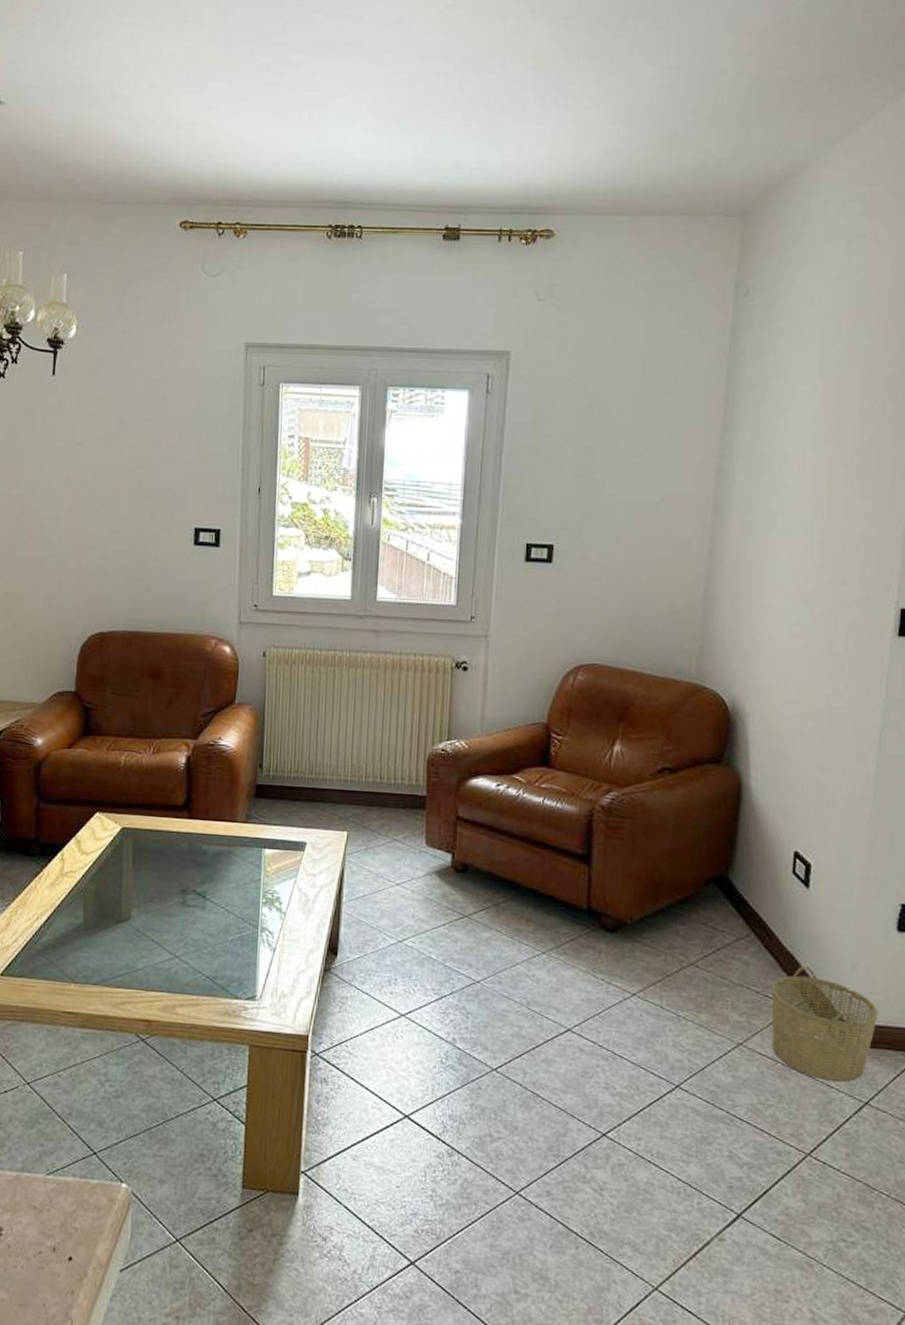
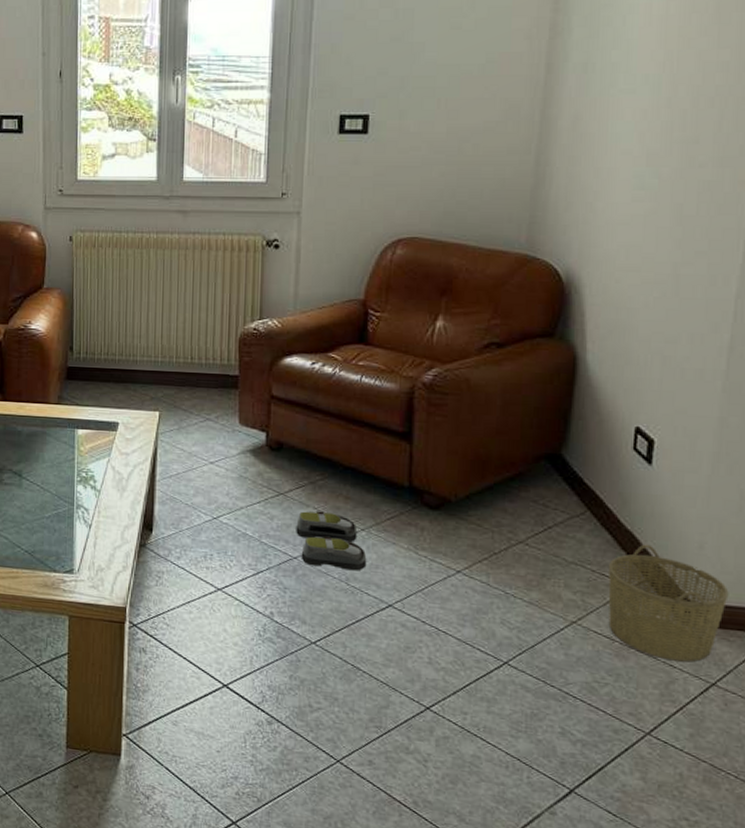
slippers: none [479,933,547,995] -> present [296,511,367,571]

